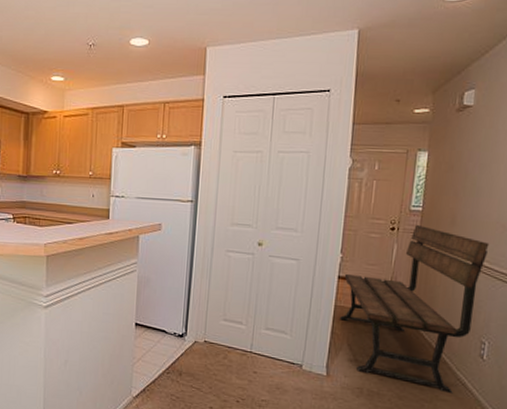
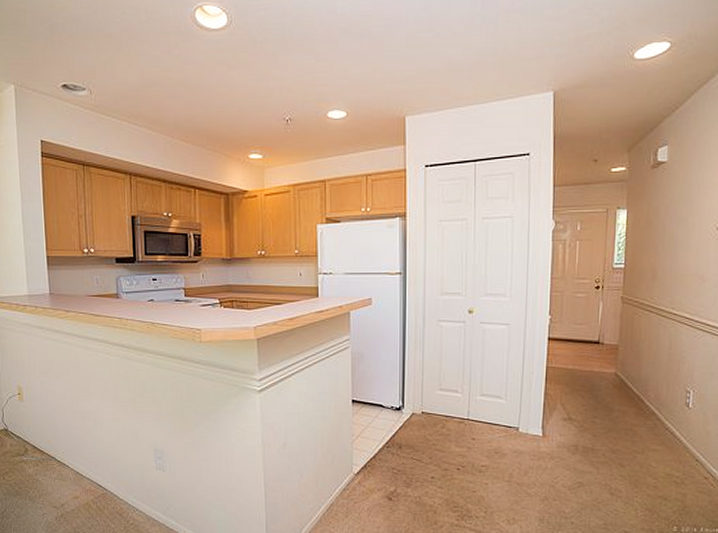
bench: present [340,225,490,394] -> none [552,282,689,443]

